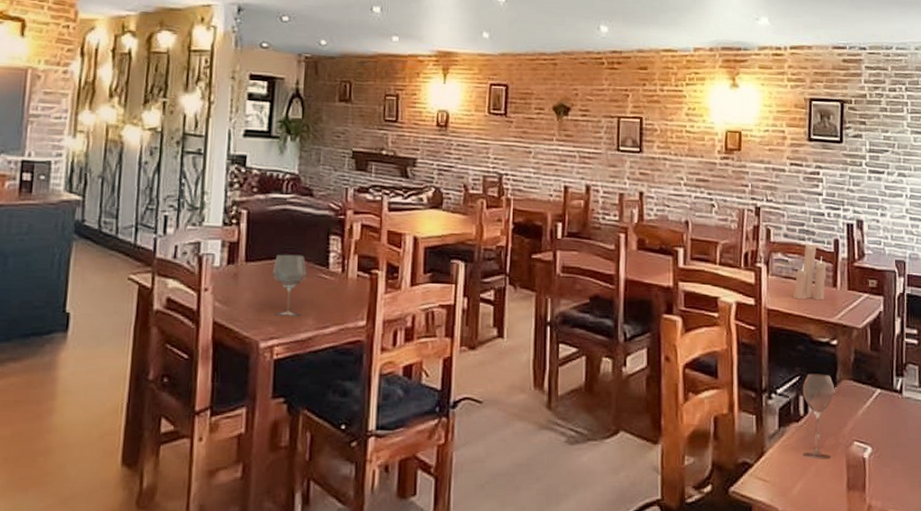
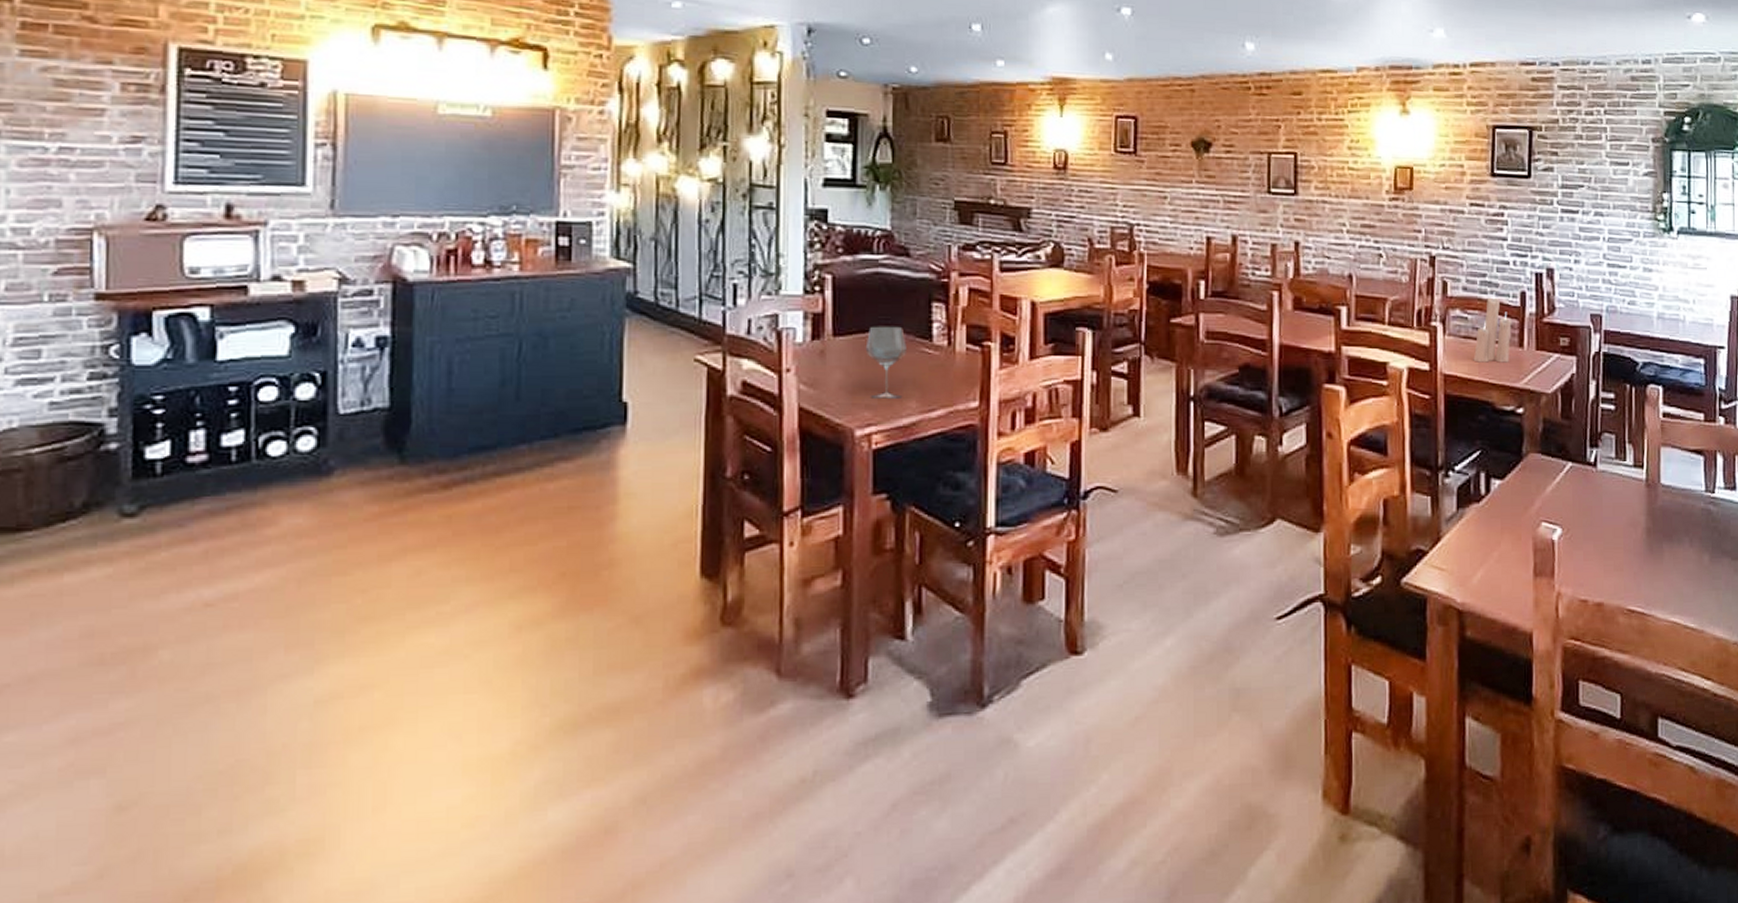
wineglass: present [802,373,835,460] -> none [1483,447,1521,544]

